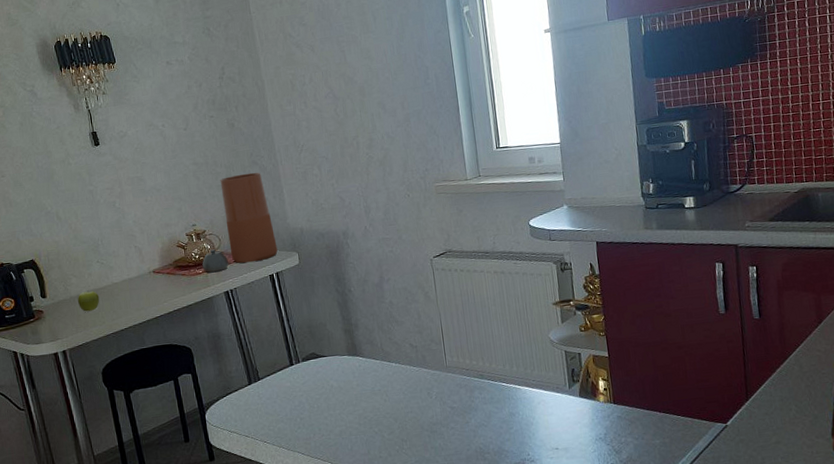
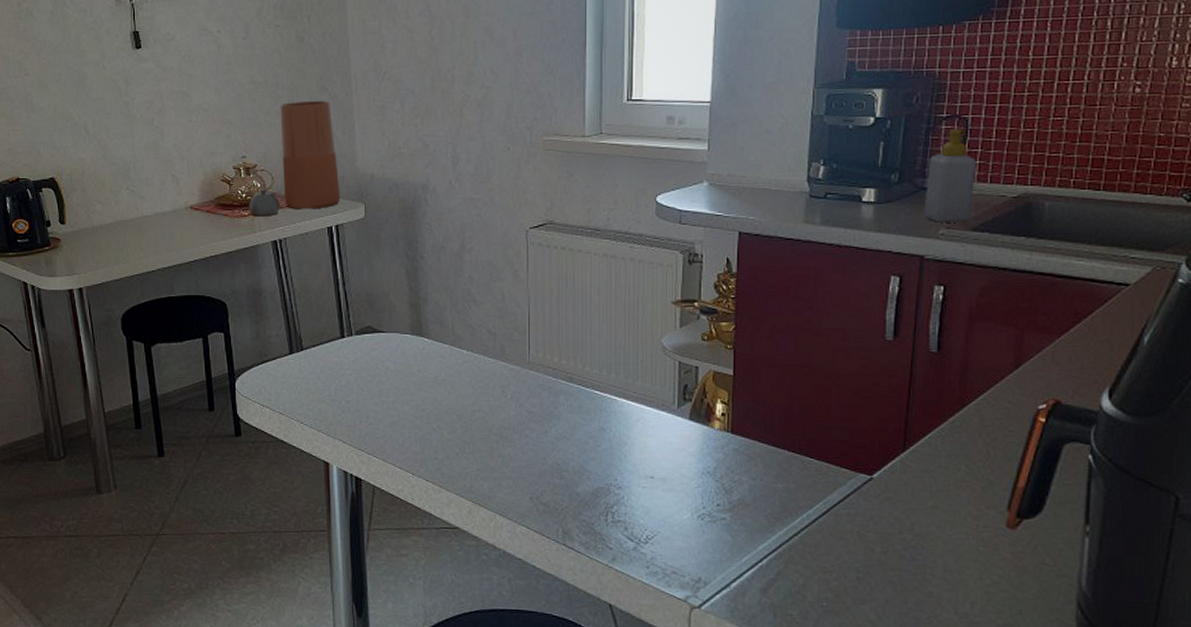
fruit: present [77,290,100,312] -> none [100,221,126,246]
soap bottle: none [729,144,767,218] -> present [924,128,977,223]

